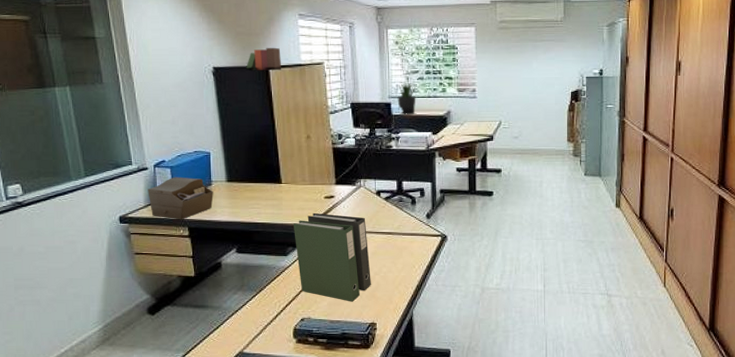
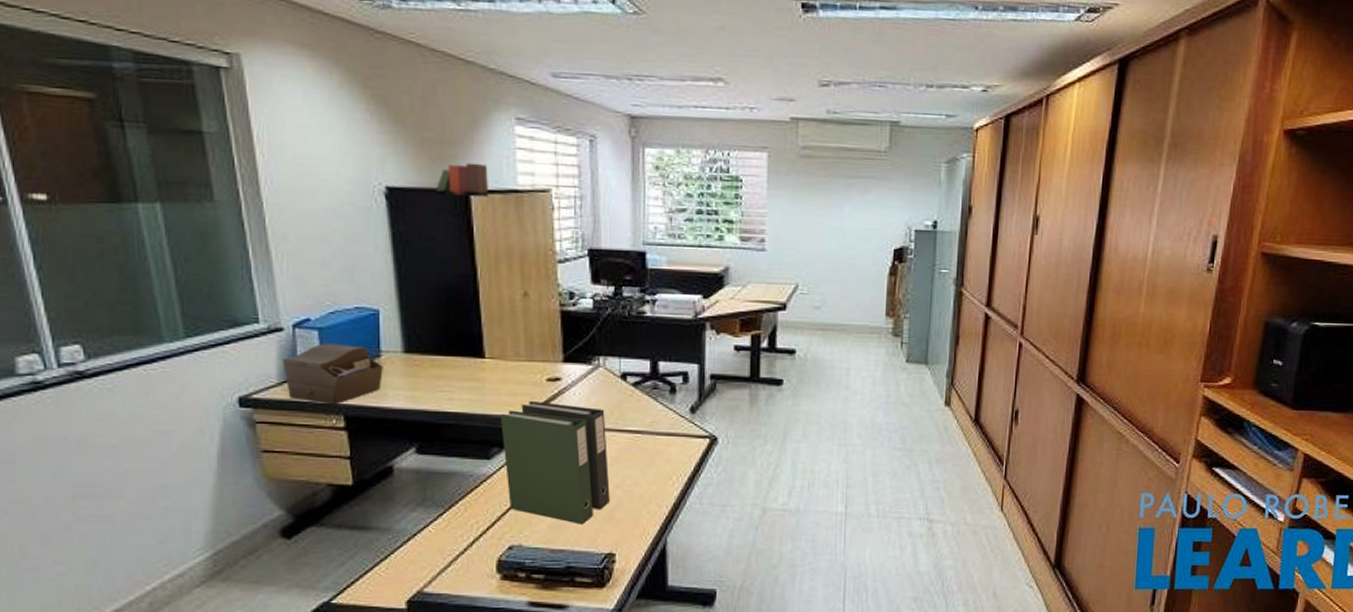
planter: present [397,81,416,115] -> none [655,222,682,271]

